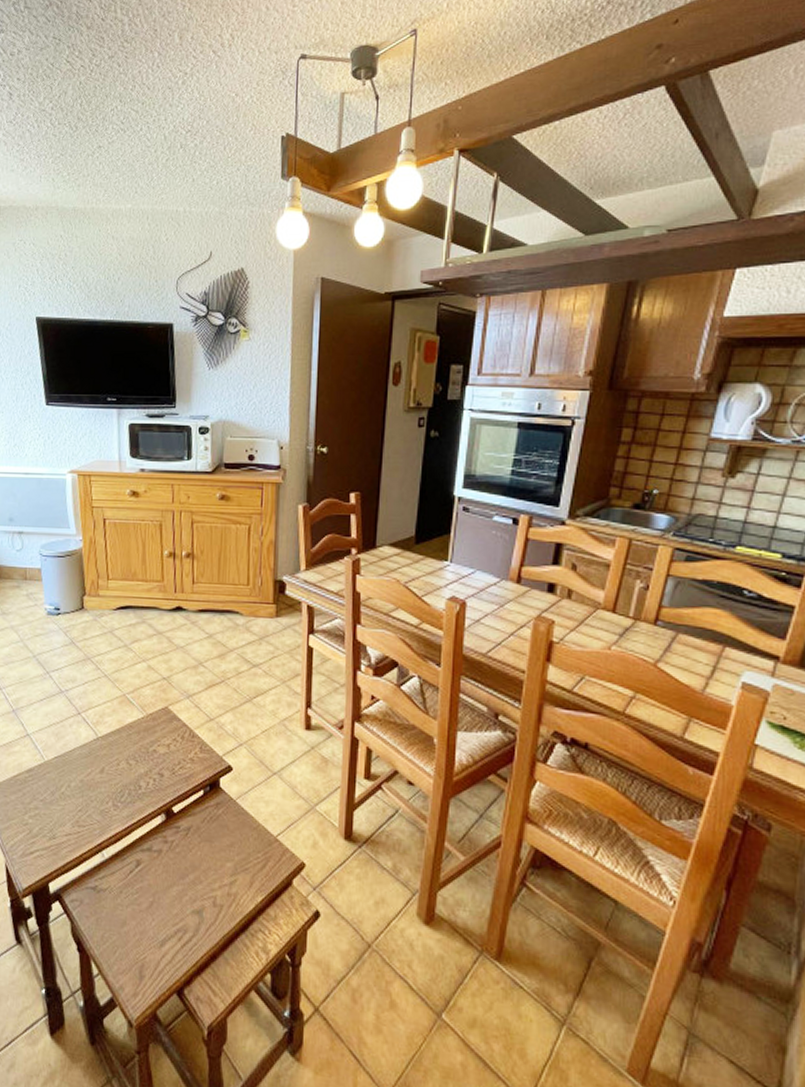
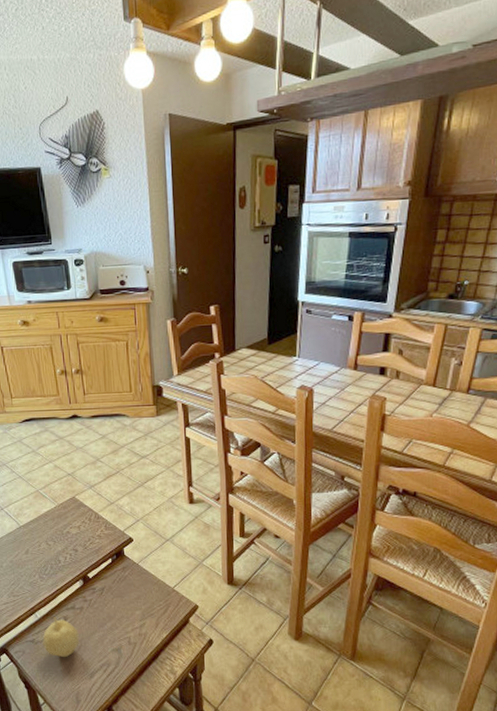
fruit: none [106,859,153,916] -> present [42,617,79,658]

